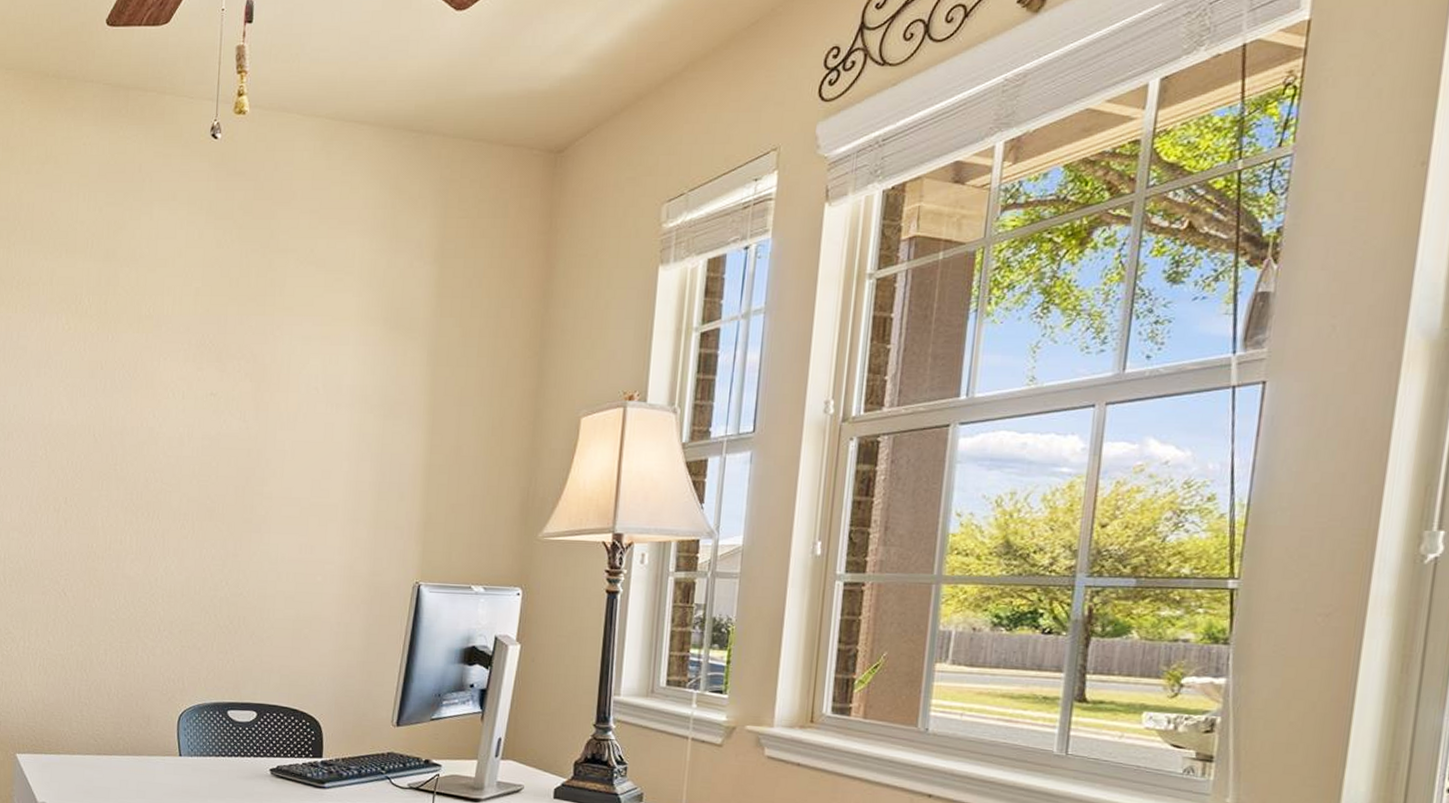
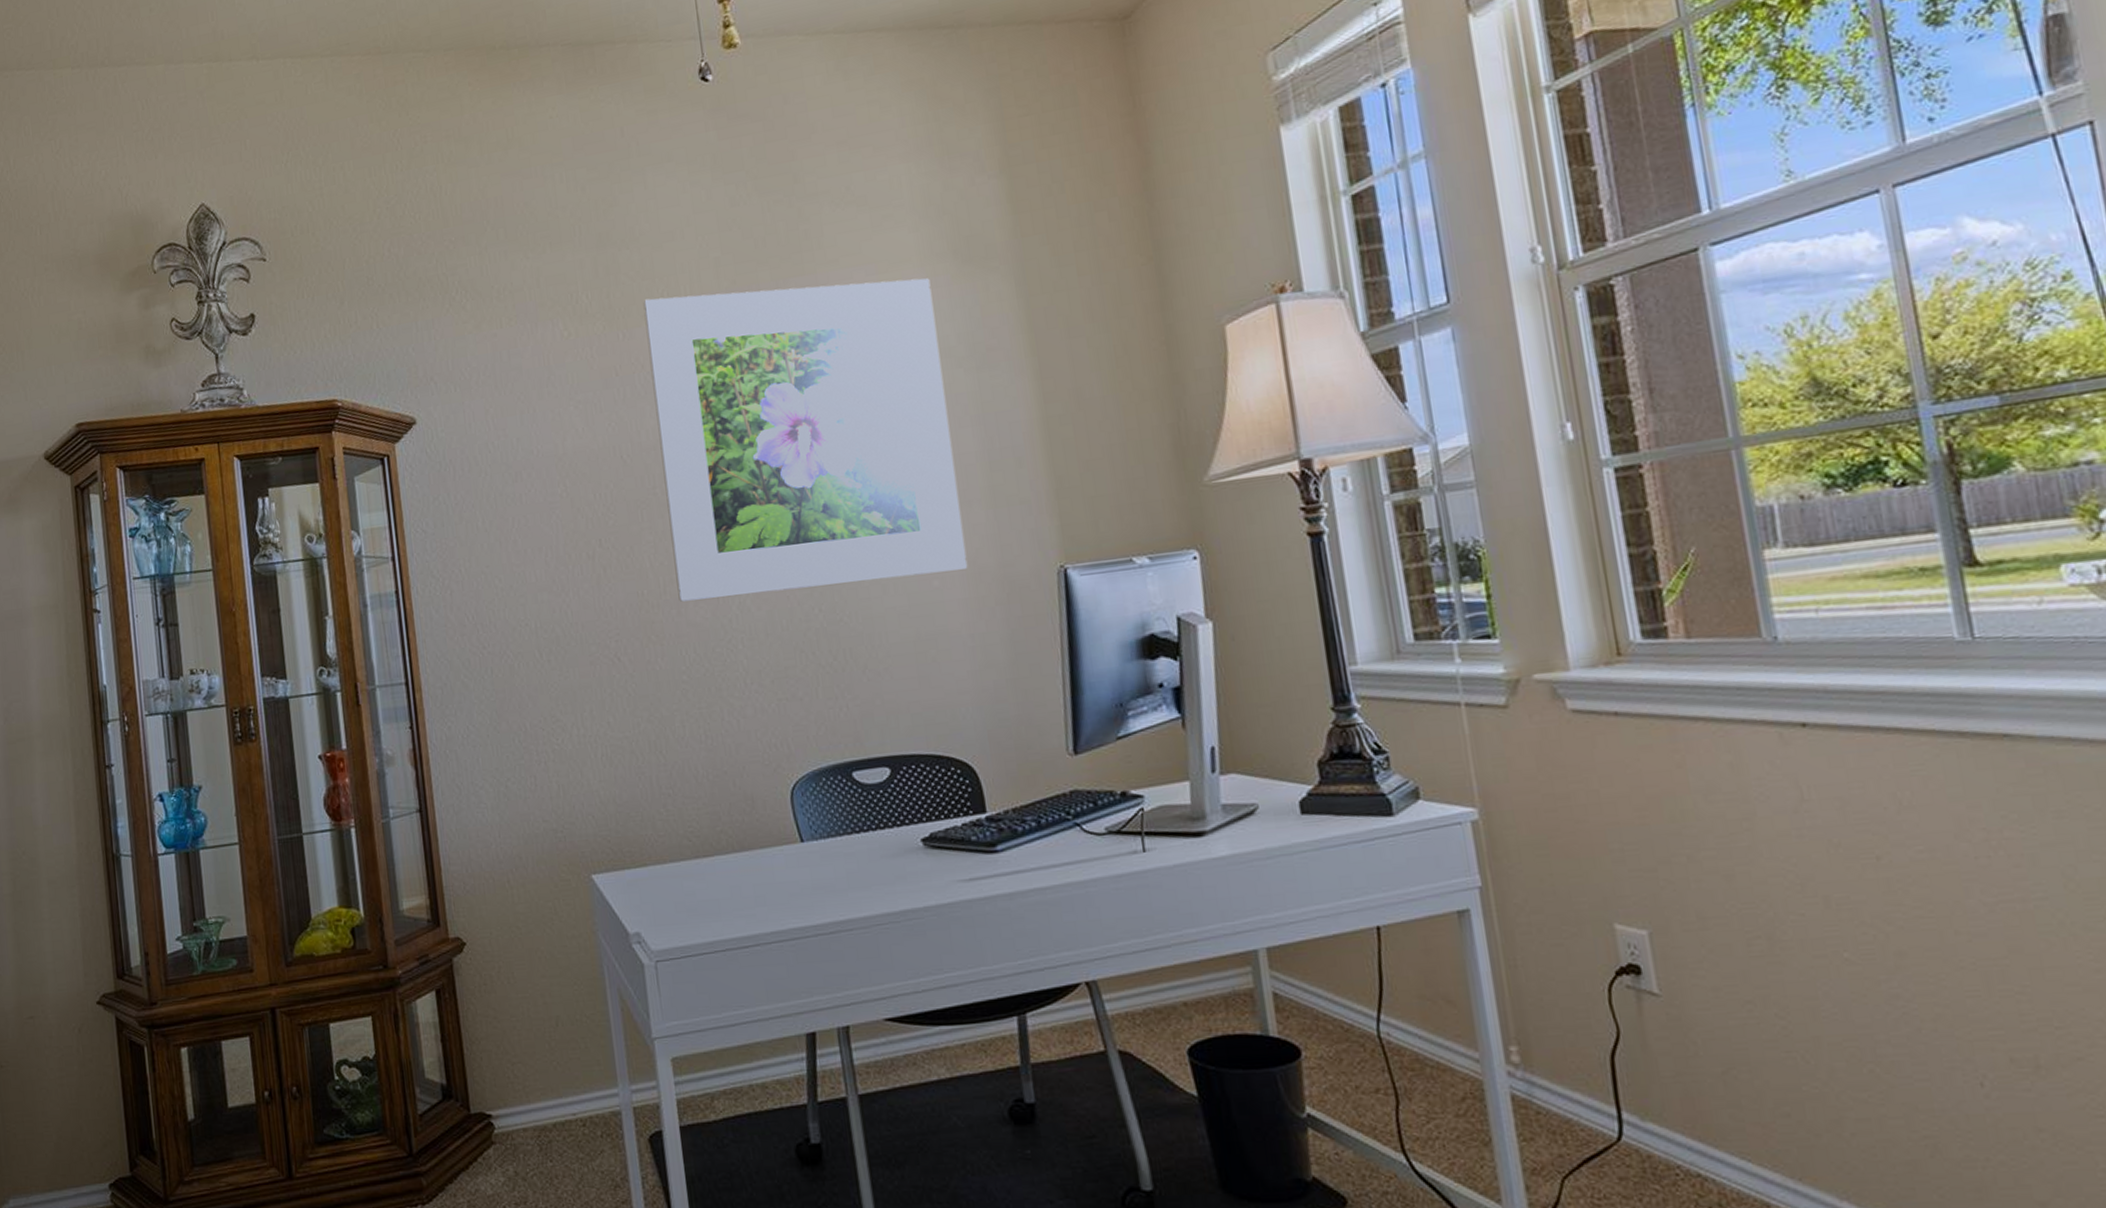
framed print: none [119,311,362,571] -> present [643,278,968,602]

